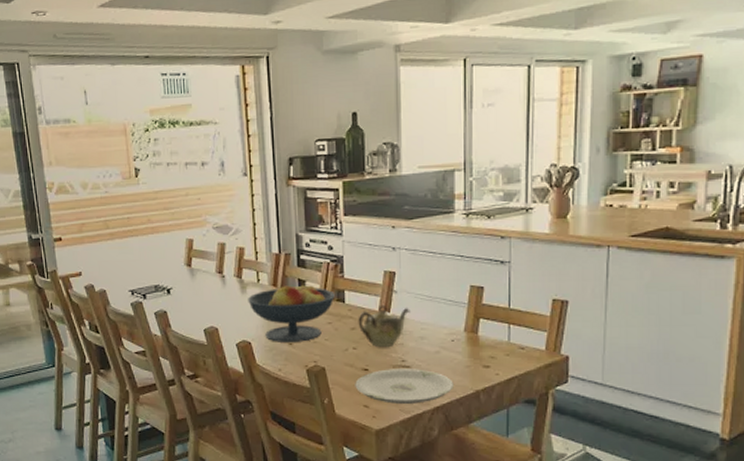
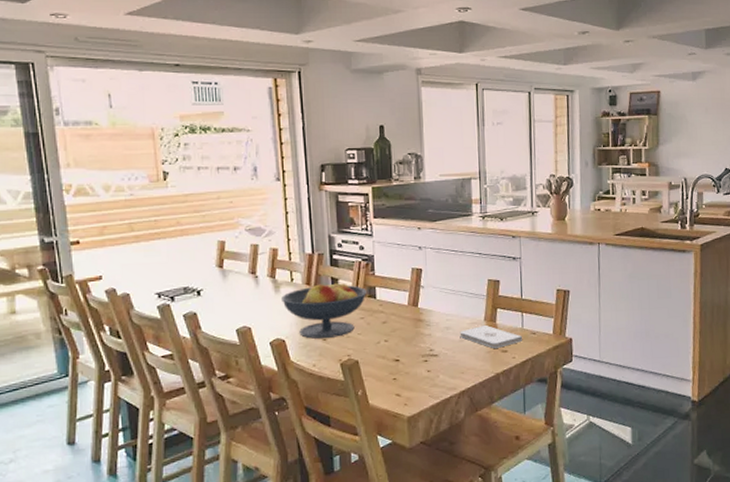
plate: present [355,369,454,404] -> none [387,357,477,391]
teapot: present [358,304,410,348] -> none [388,299,436,339]
notepad: none [435,337,508,363] -> present [459,325,522,348]

